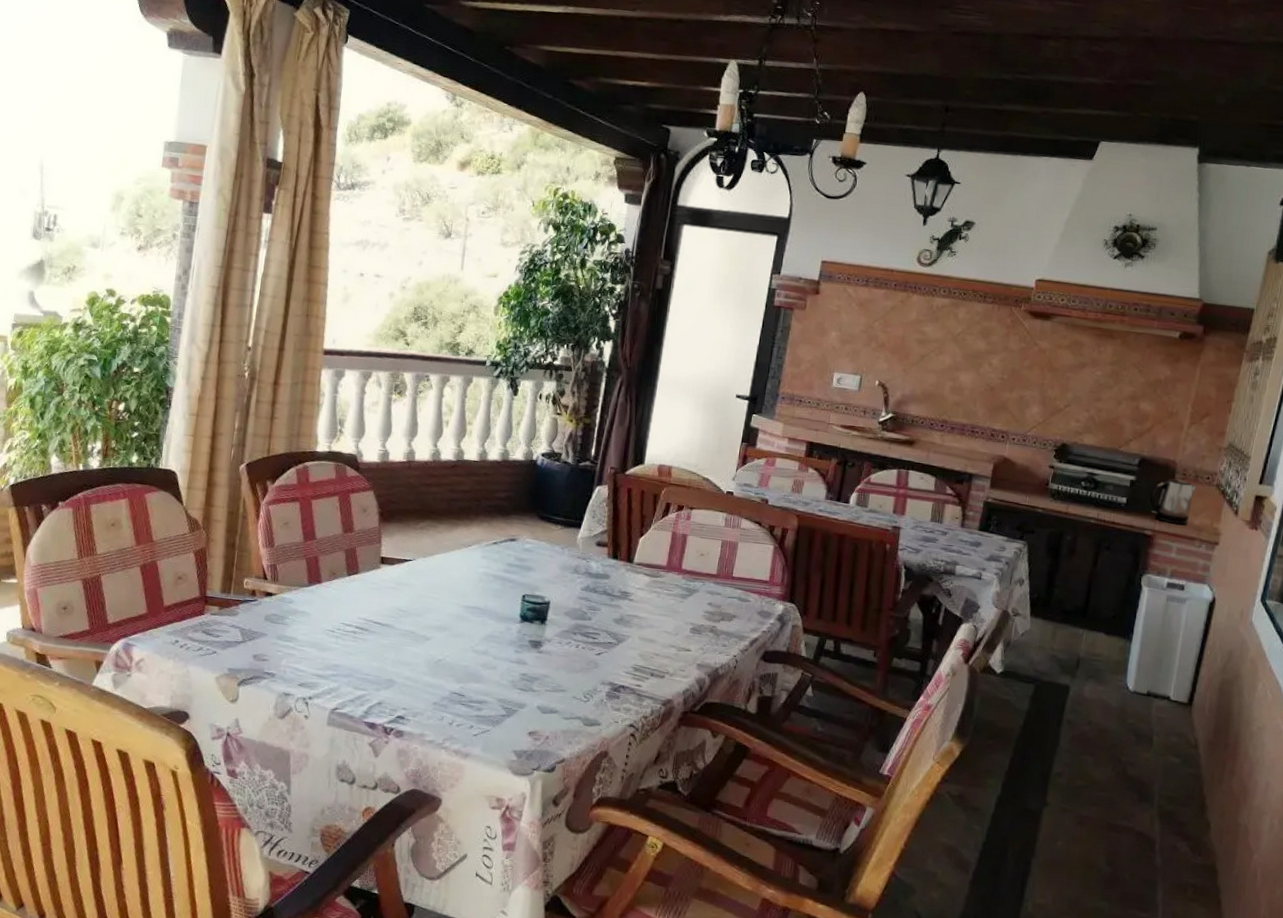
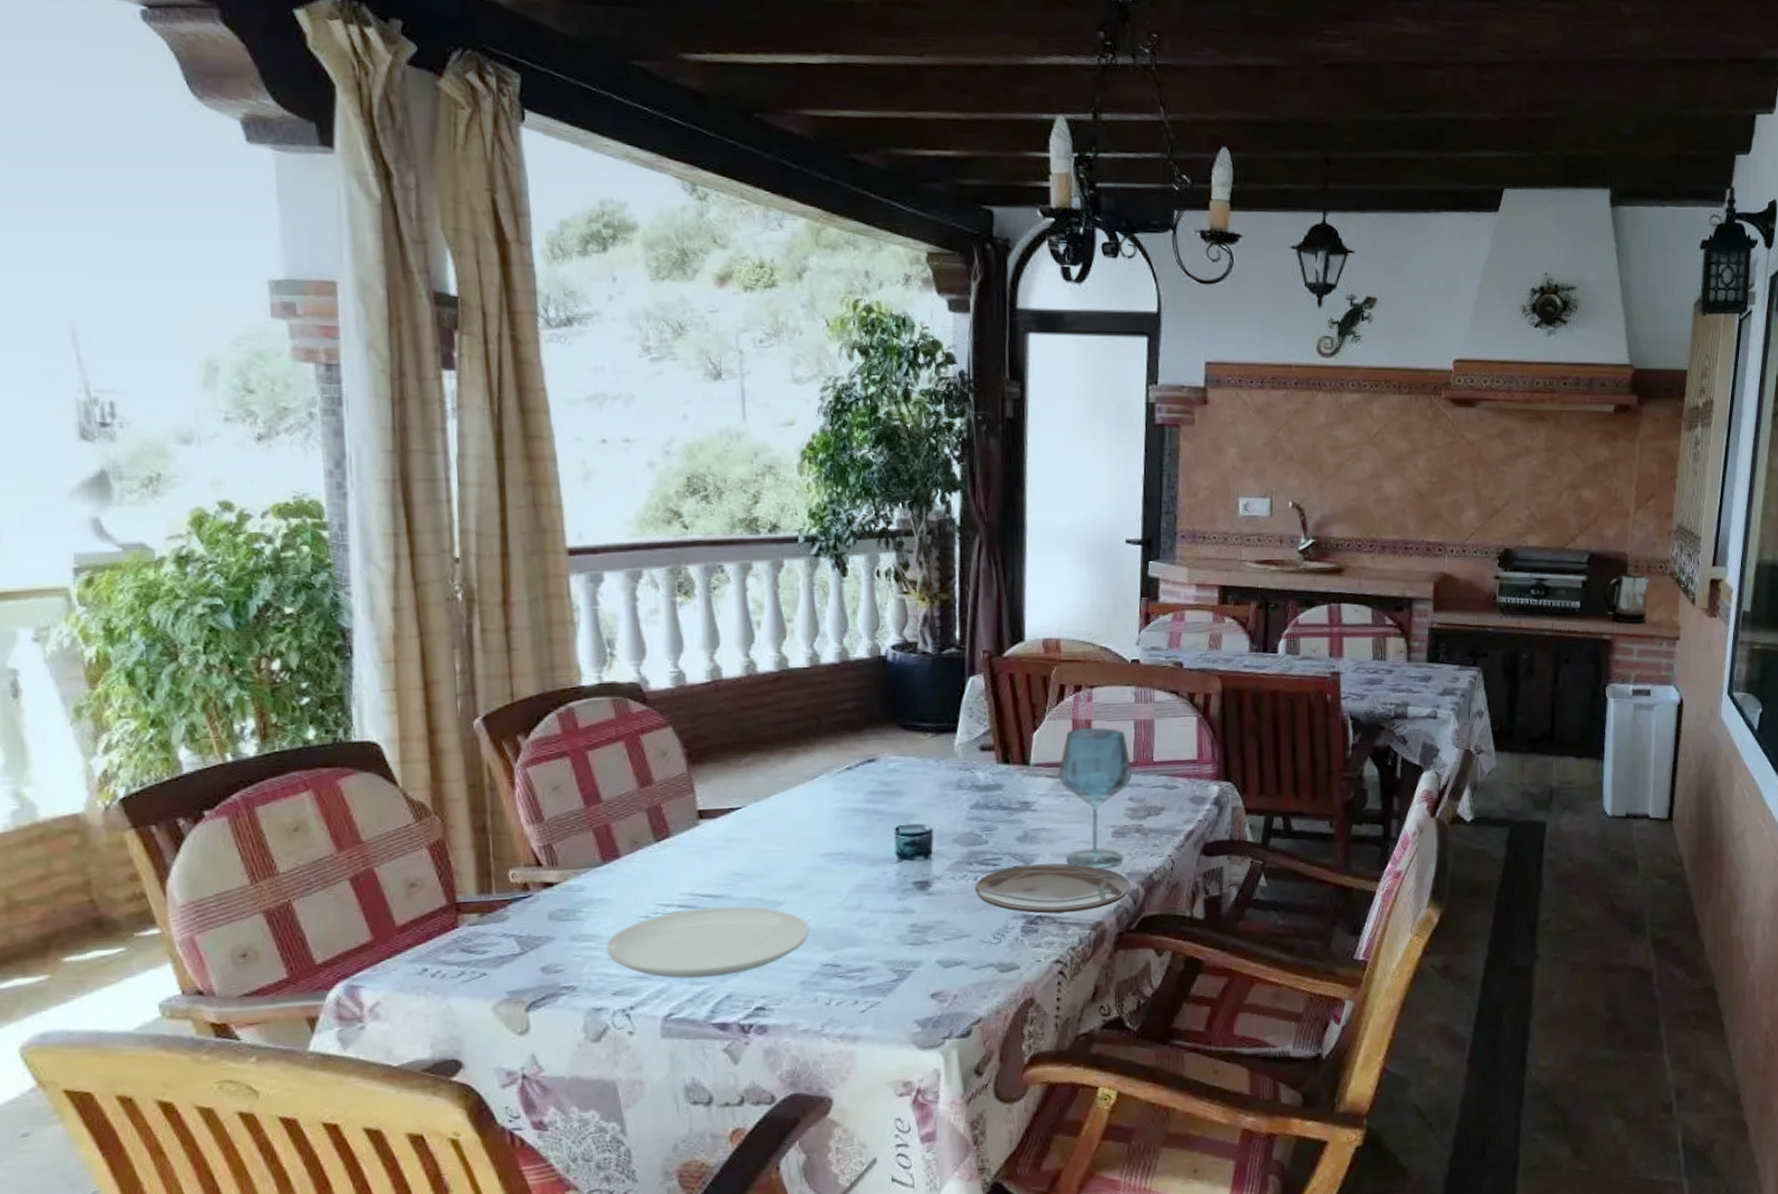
plate: none [299,631,447,687] -> present [605,906,810,979]
plate: none [575,642,700,689] -> present [975,863,1131,914]
wine glass: none [651,540,715,657] -> present [1058,727,1133,869]

